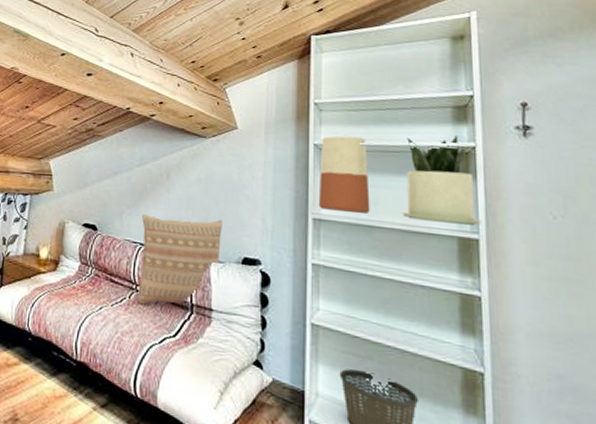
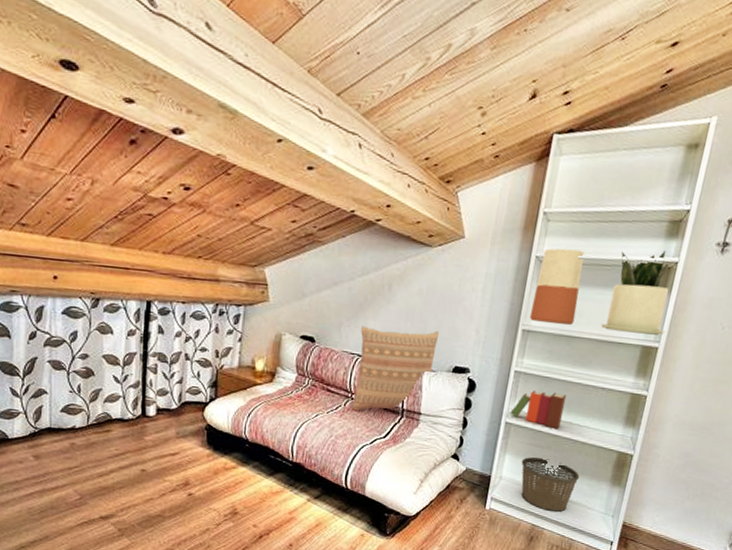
books: none [315,286,380,336] -> present [510,390,567,430]

